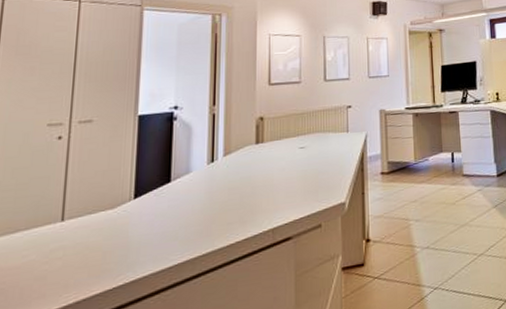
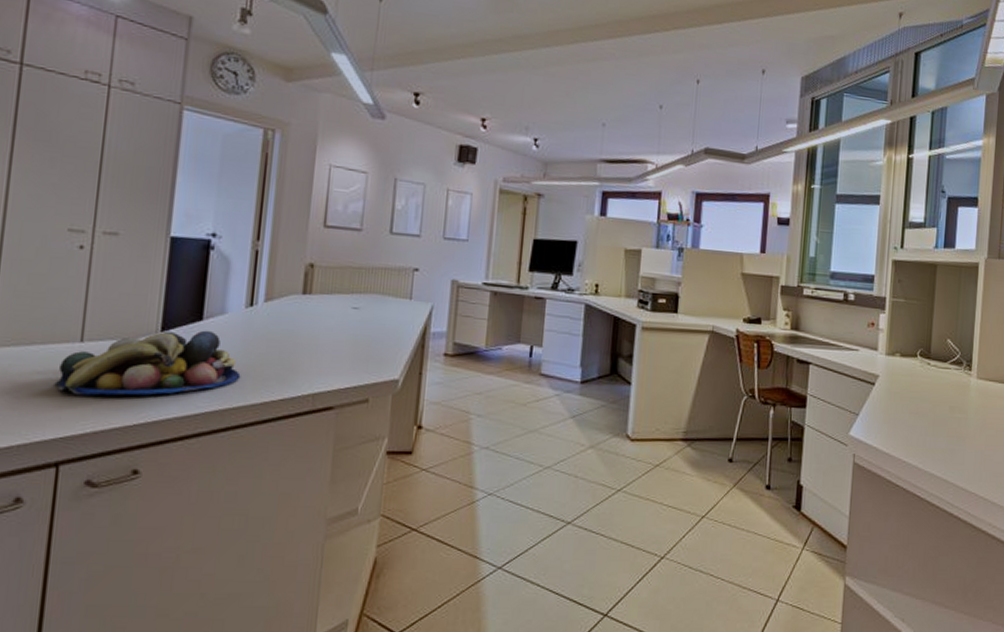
fruit bowl: none [38,190,208,271] -> present [54,330,241,396]

